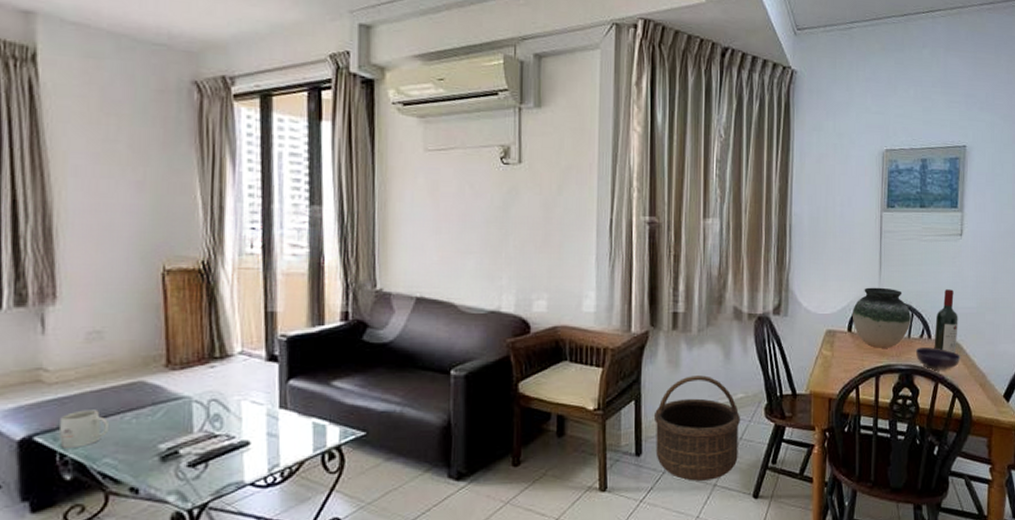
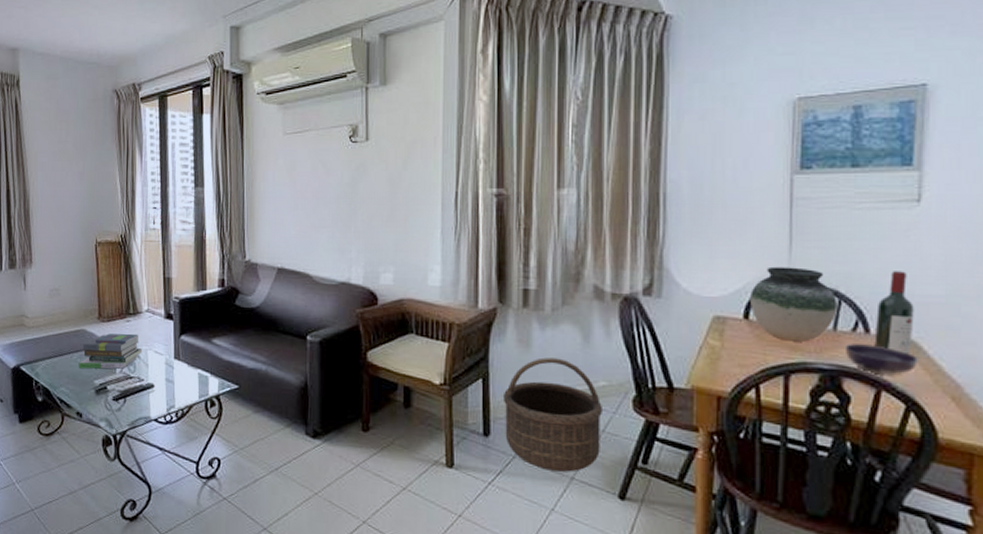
mug: present [59,409,110,450] -> none [35,349,64,378]
books: none [133,382,234,432] -> present [78,333,143,369]

